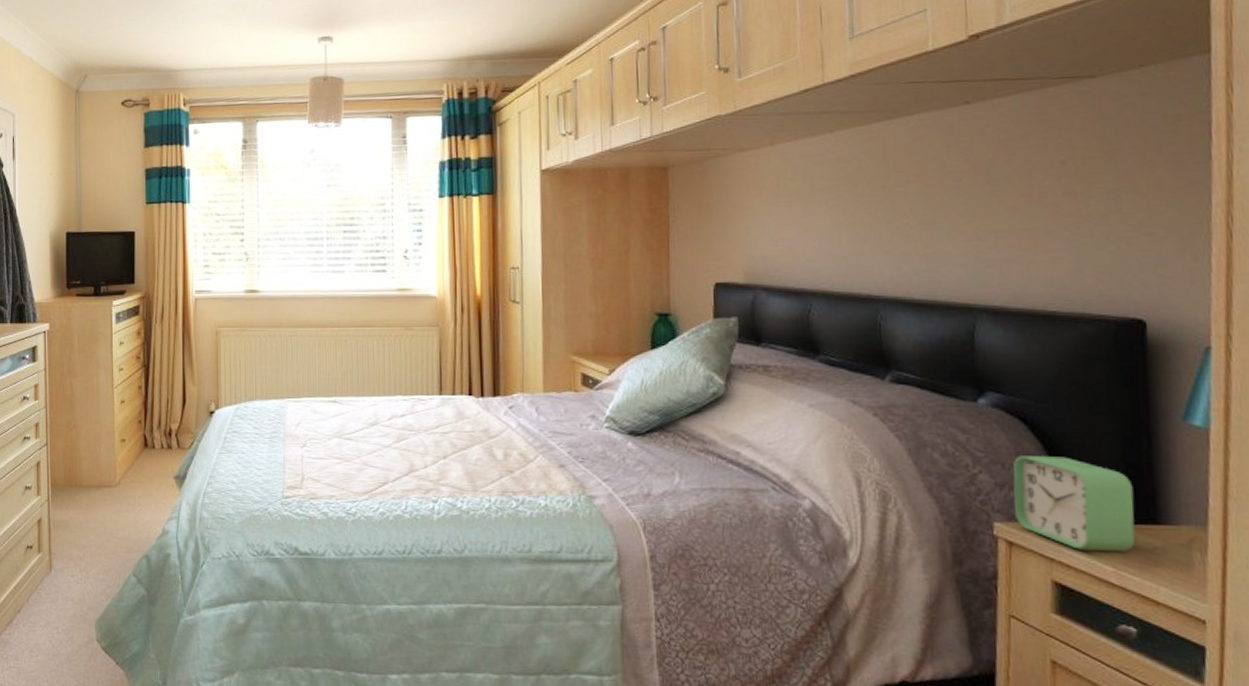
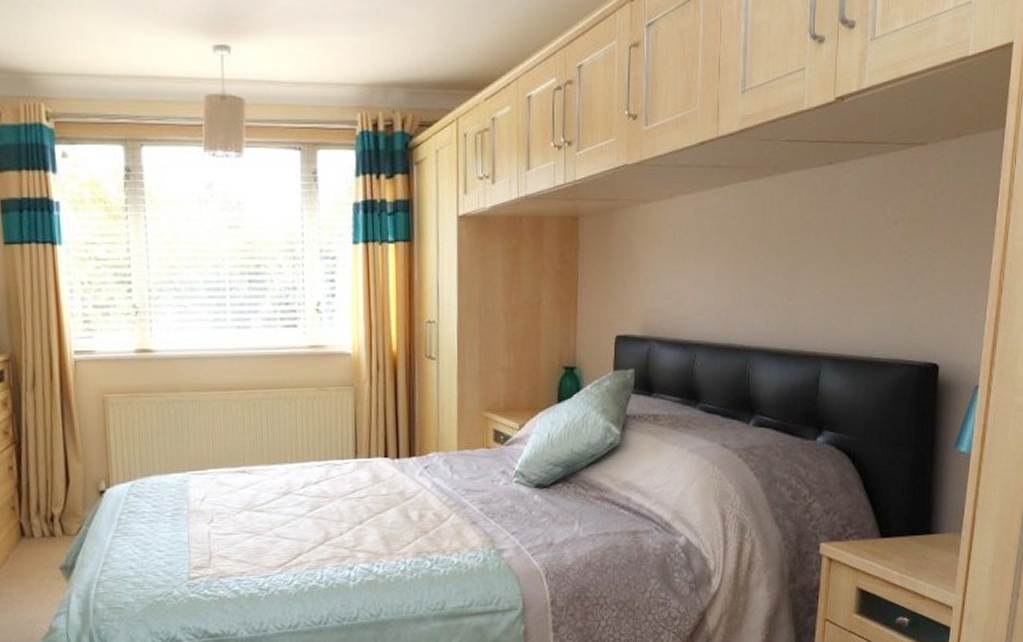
alarm clock: present [1012,456,1136,551] -> none [836,483,917,560]

